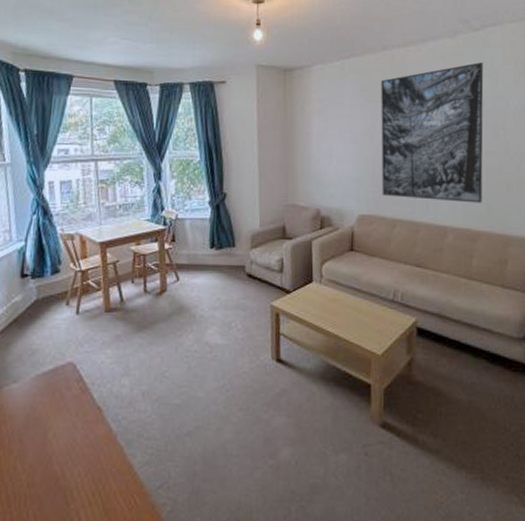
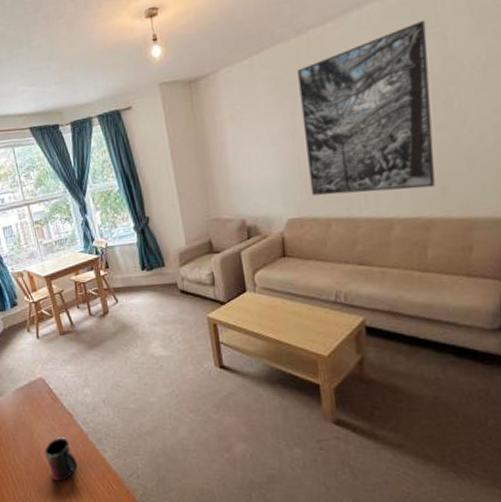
mug: none [58,438,97,496] -> present [45,437,78,482]

